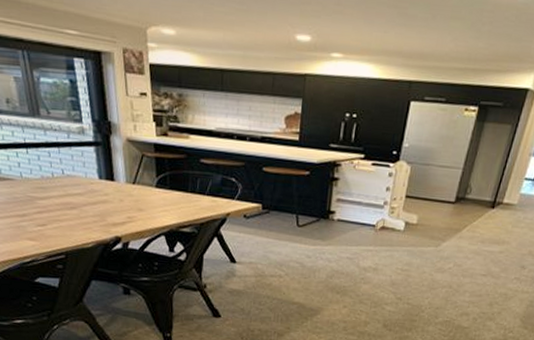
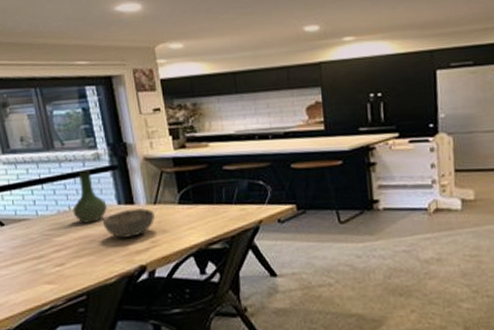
vase: none [56,141,89,192] -> present [72,170,107,223]
bowl: none [83,184,132,211] -> present [102,208,154,238]

